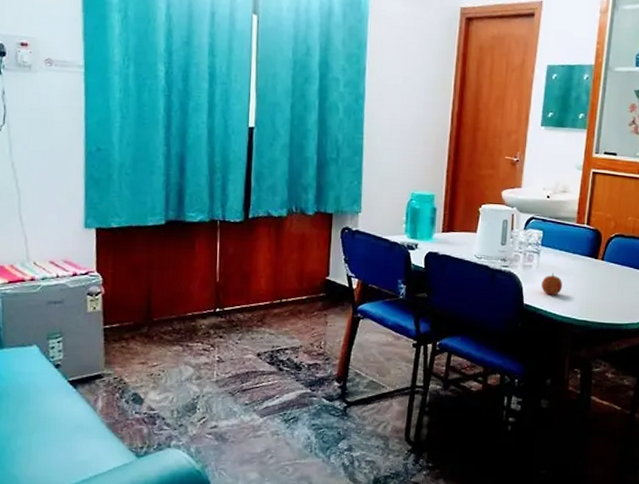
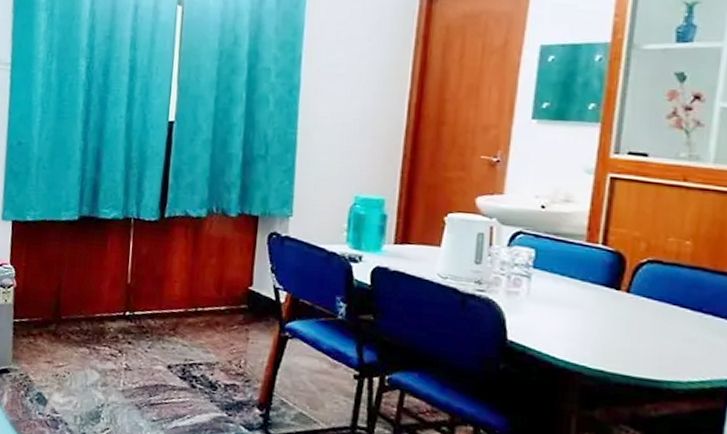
fruit: present [541,272,563,296] -> none [534,303,566,334]

